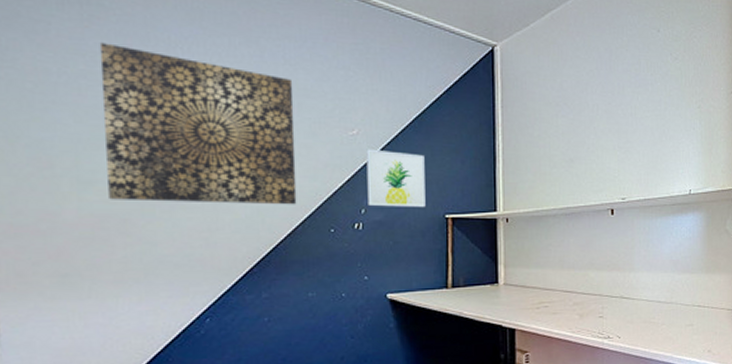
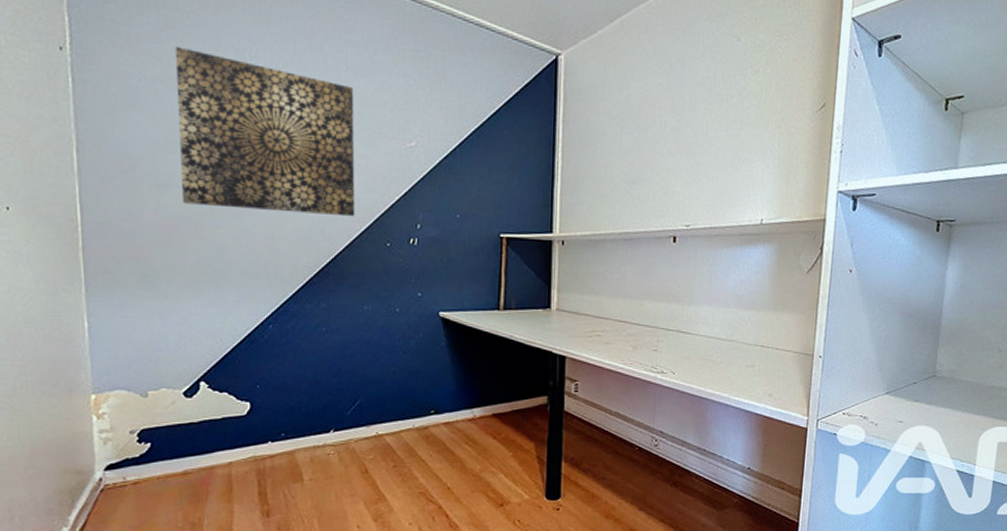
wall art: present [366,149,426,207] -> none [424,162,481,225]

